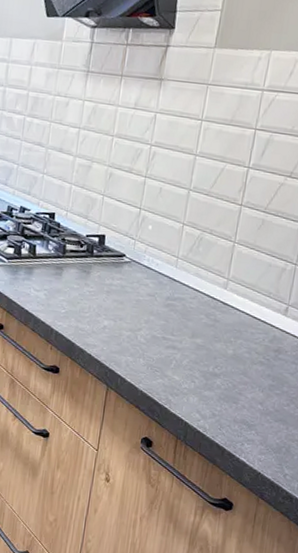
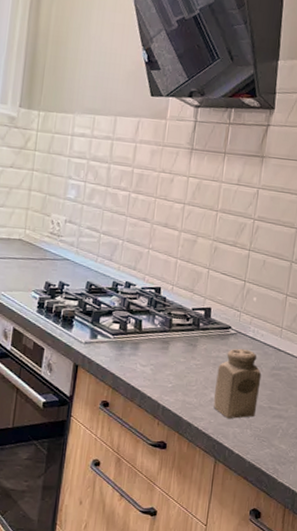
salt shaker: none [106,277,156,347] -> present [213,348,262,419]

